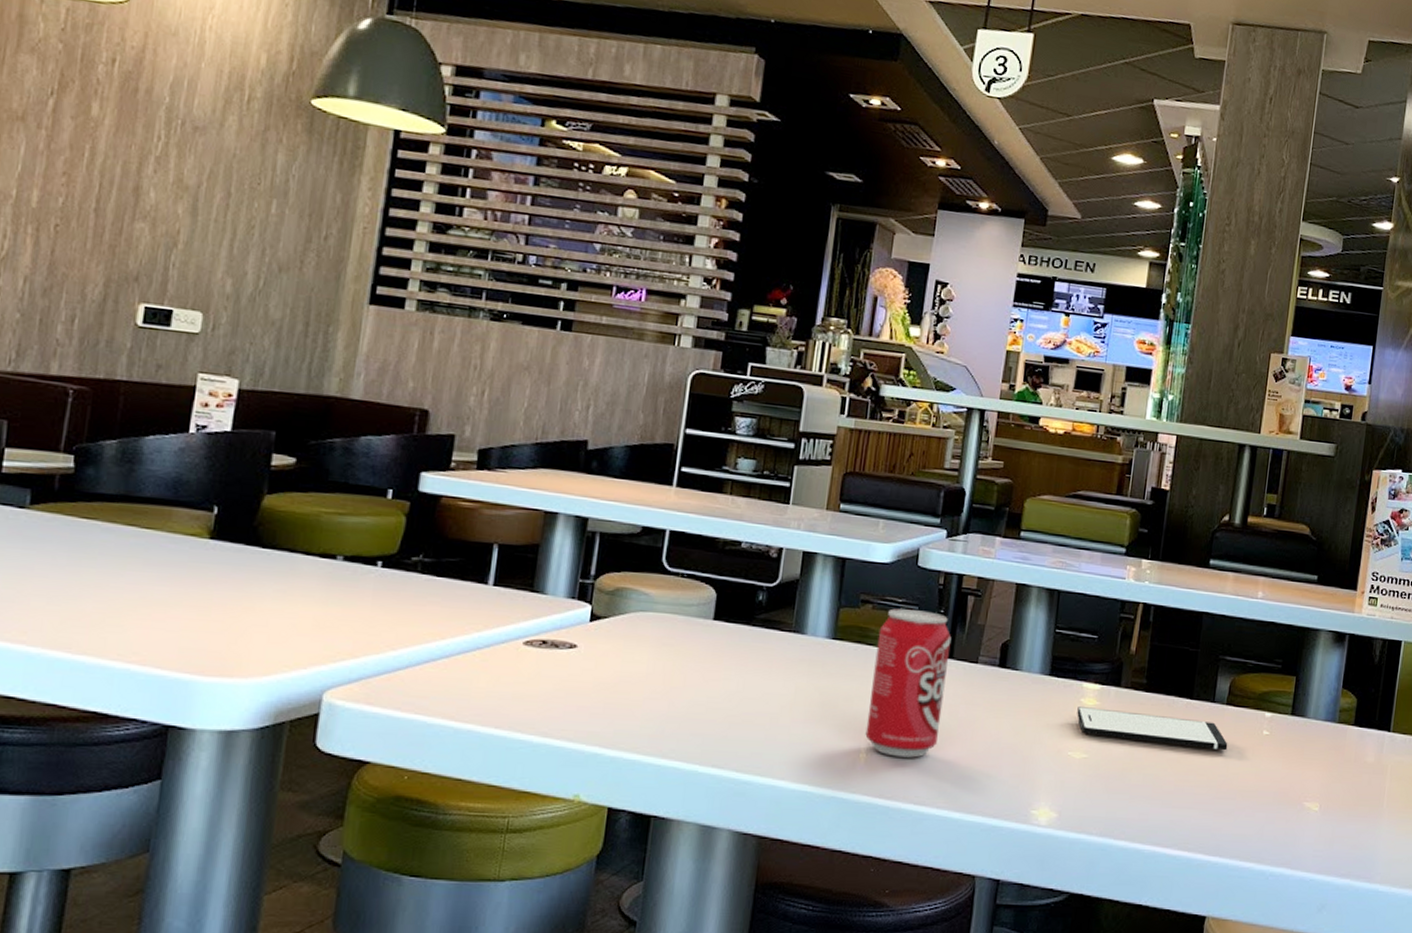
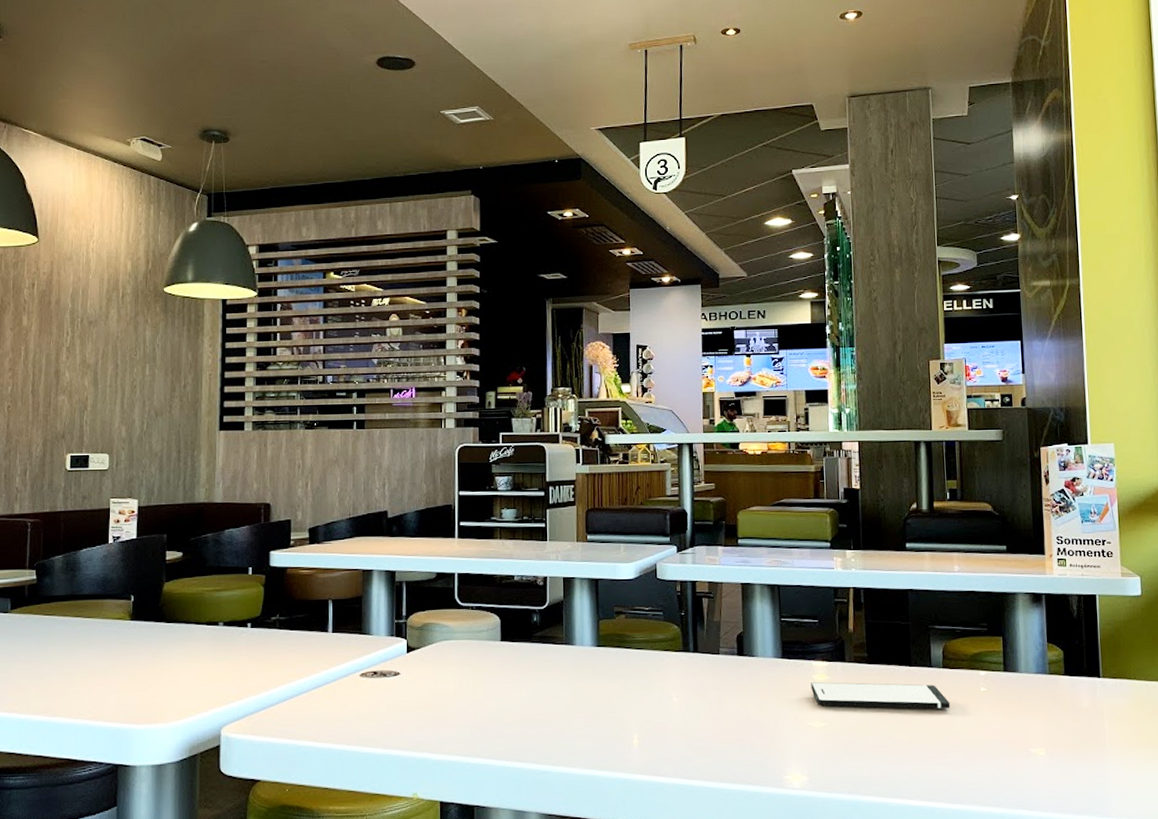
beverage can: present [865,608,952,758] -> none [633,615,696,740]

